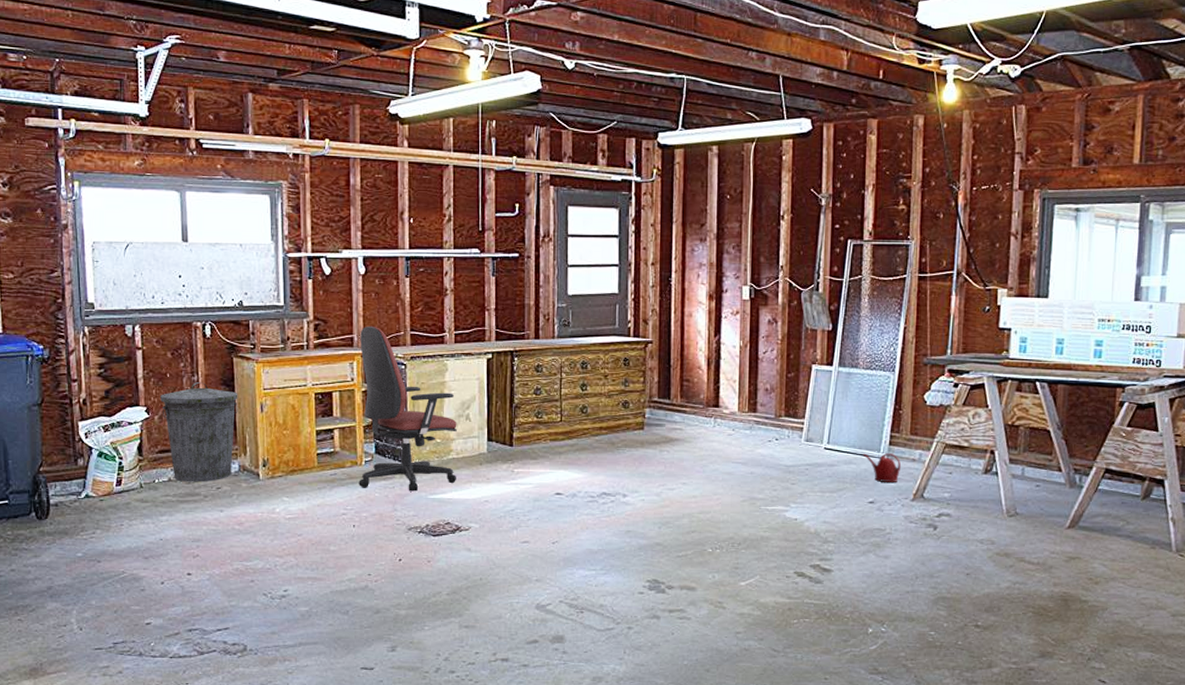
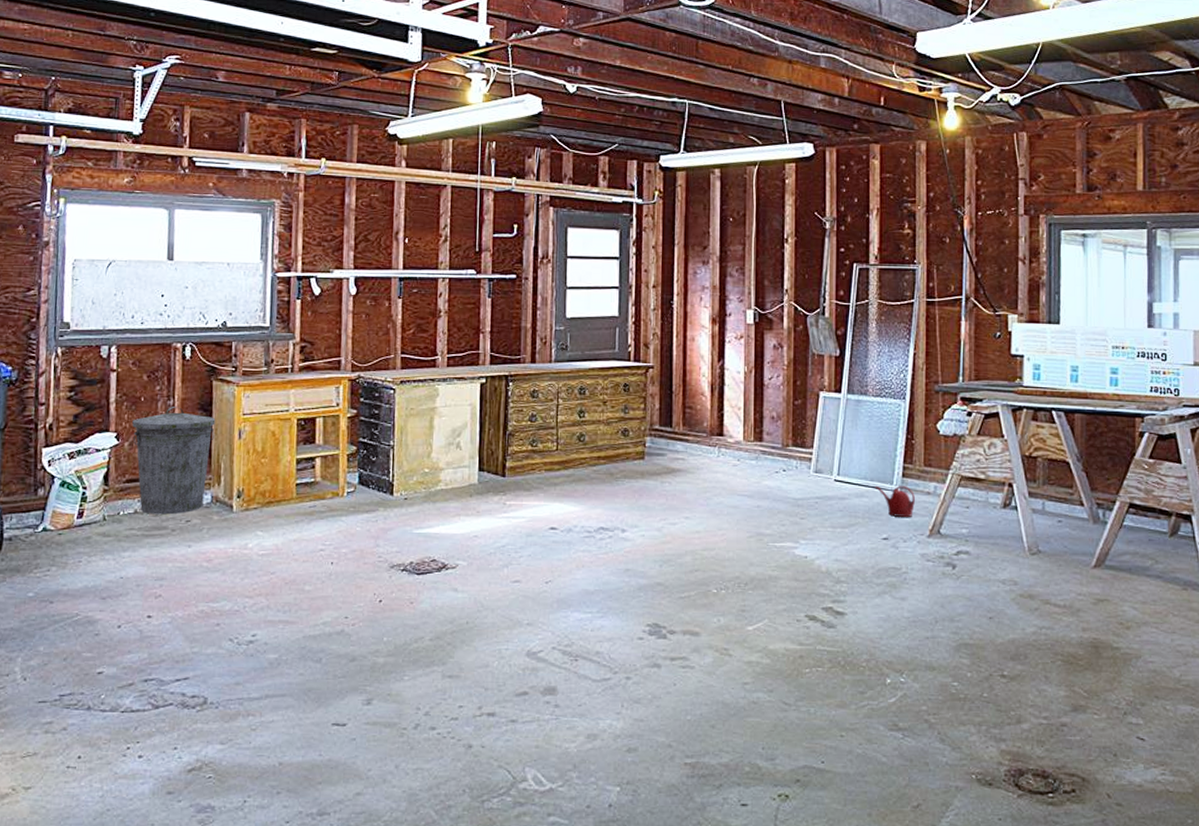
office chair: present [359,325,457,492] -> none [339,348,447,526]

